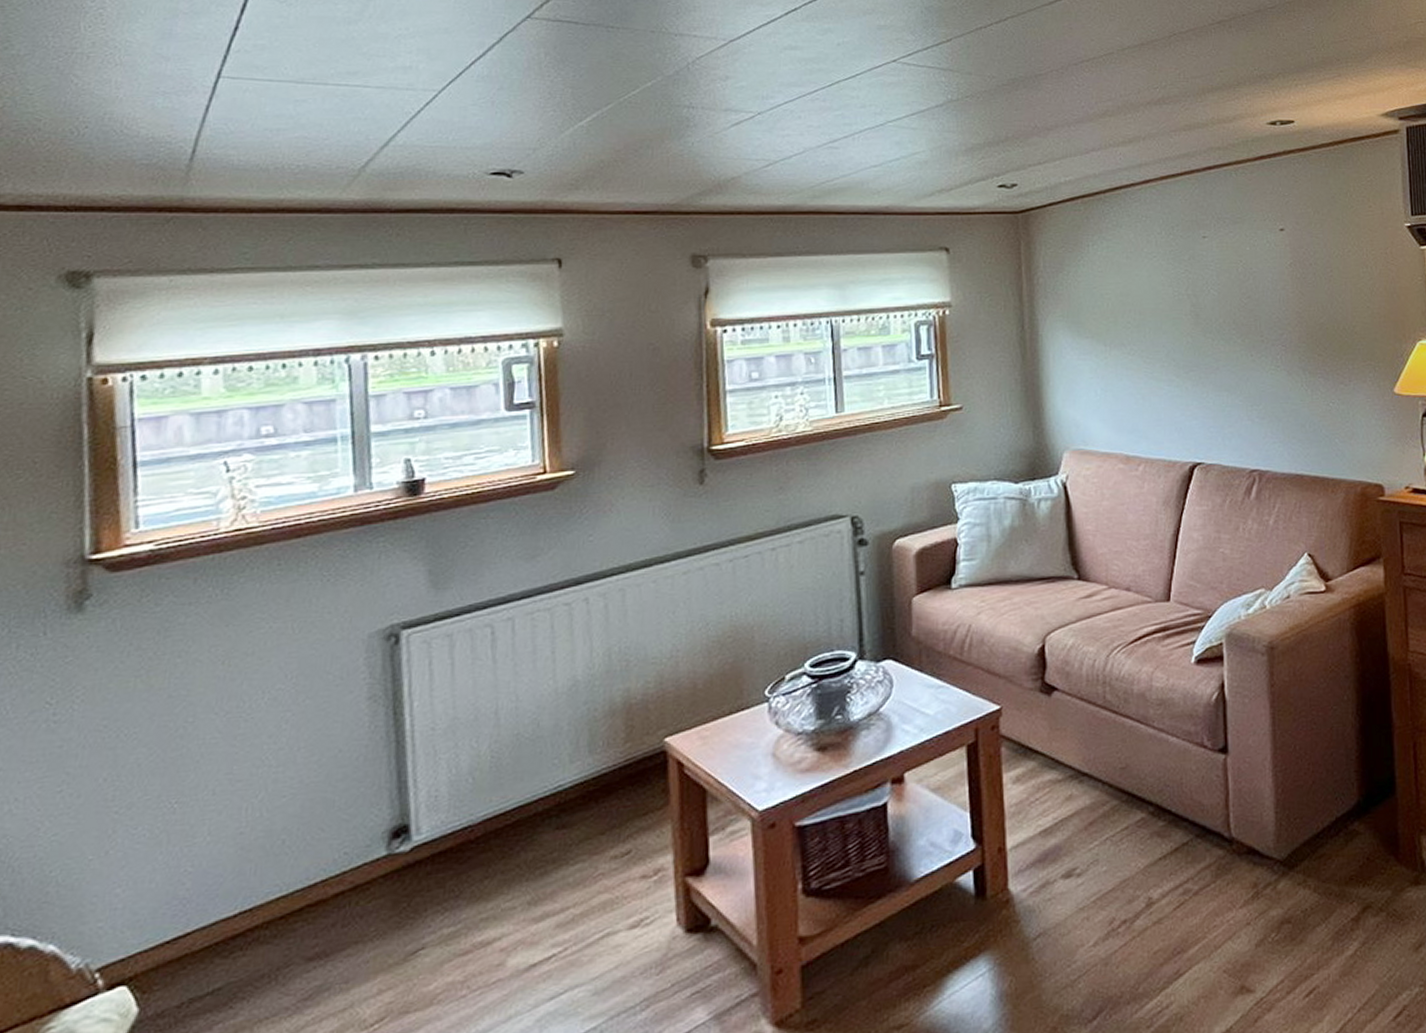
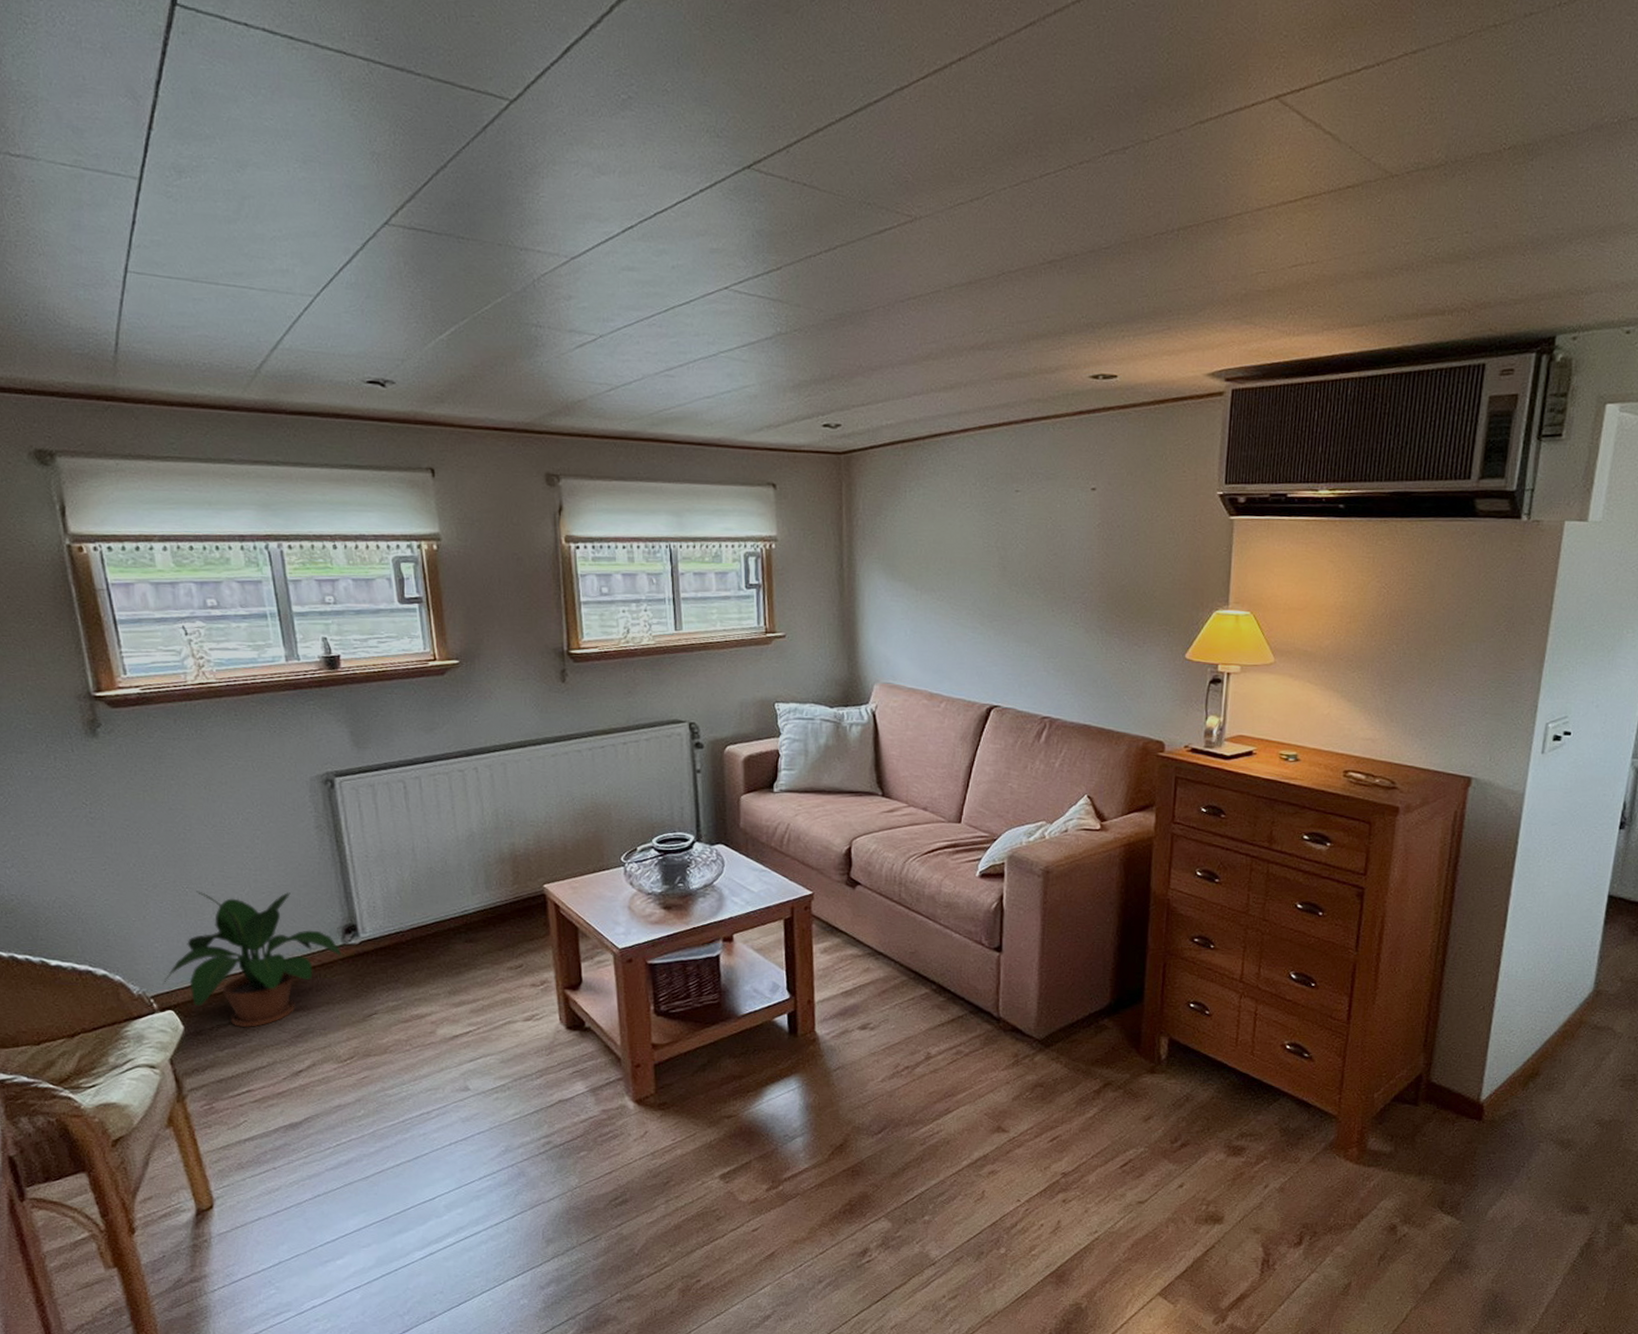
potted plant: none [117,791,385,997] -> present [162,891,342,1027]

